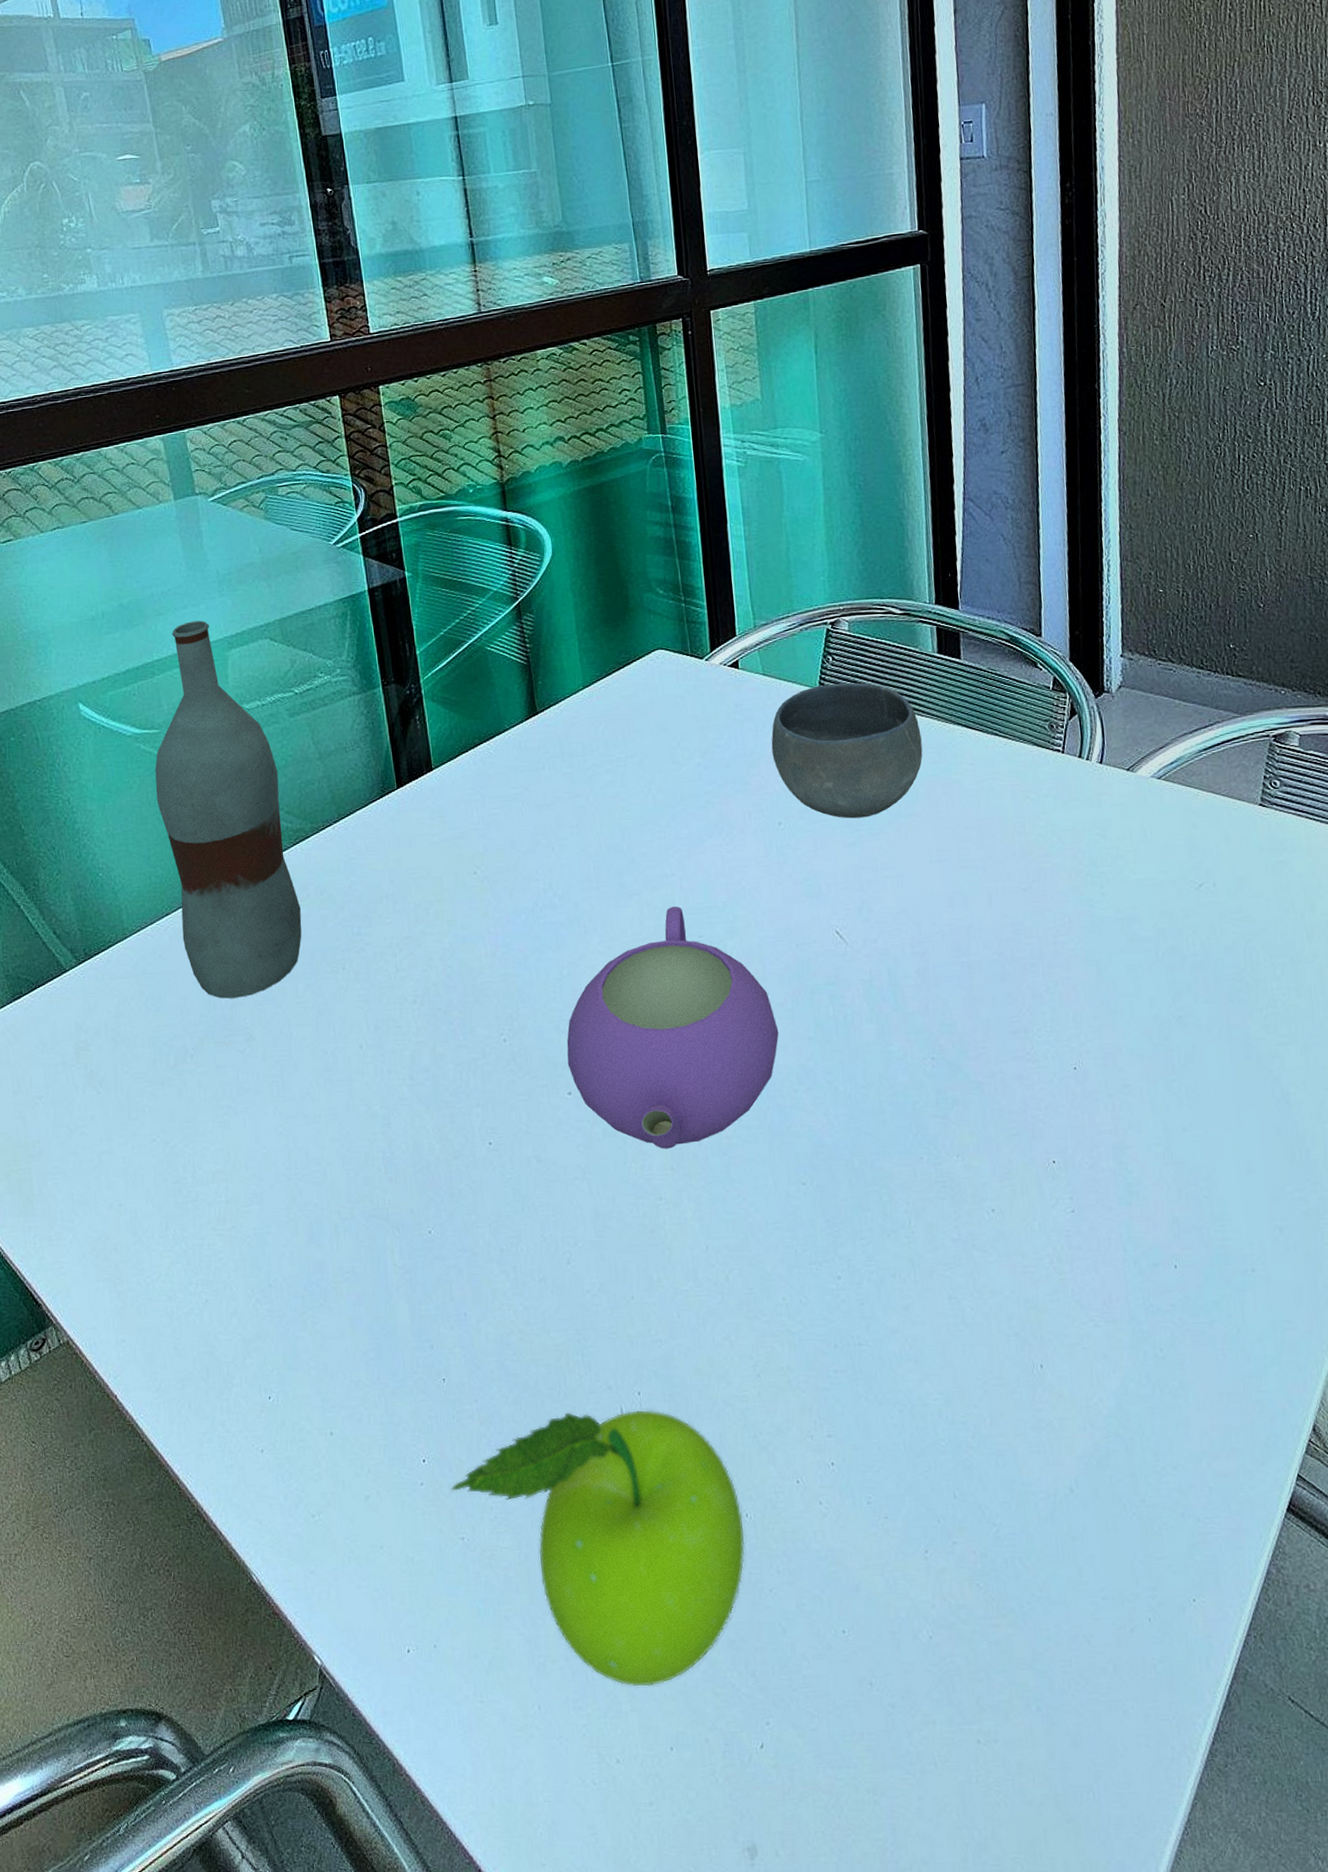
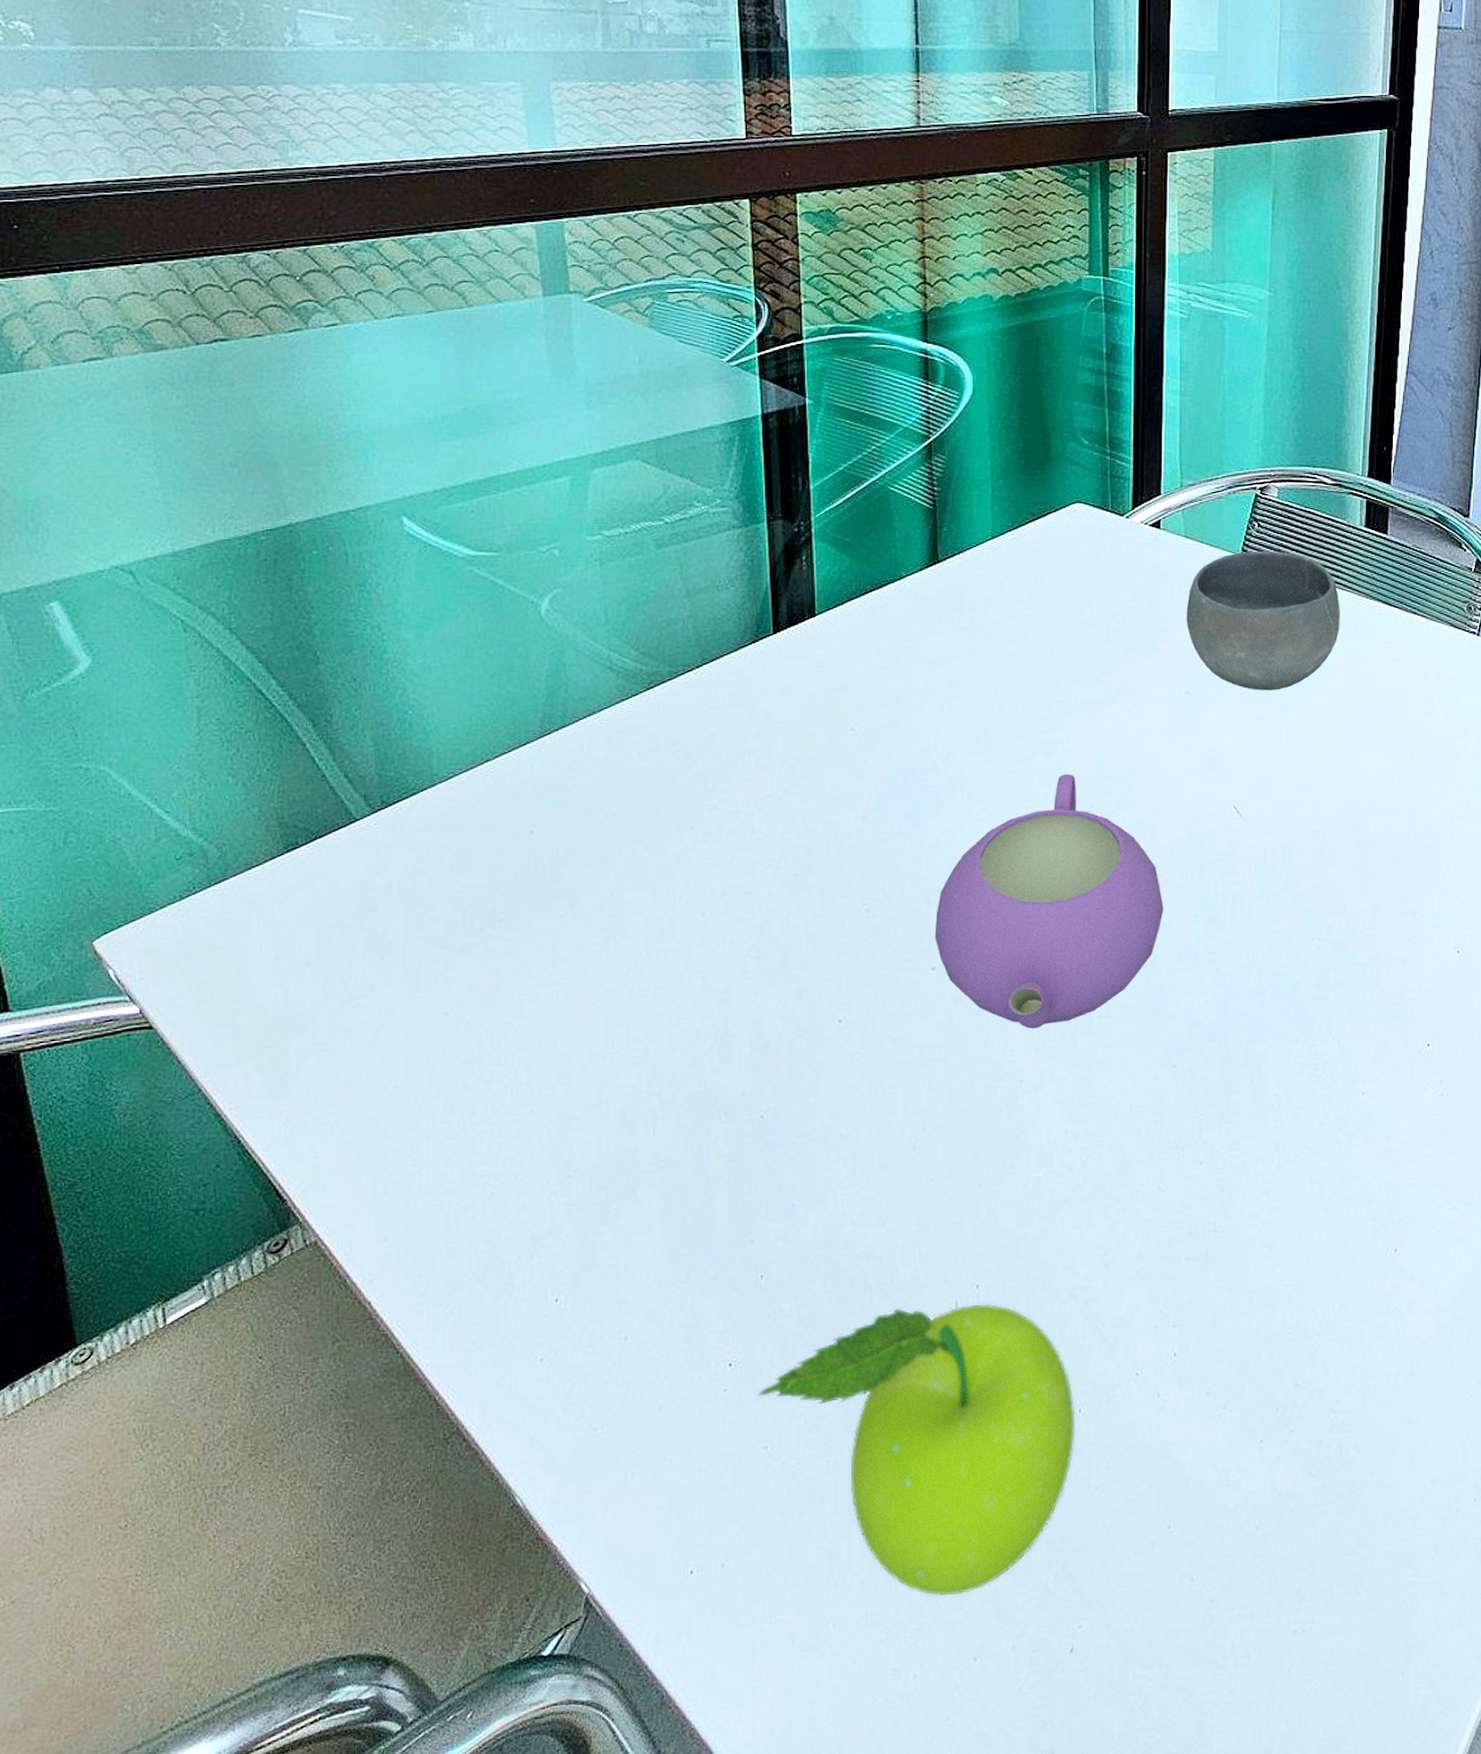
bottle: present [155,620,302,999] -> none [487,434,648,857]

